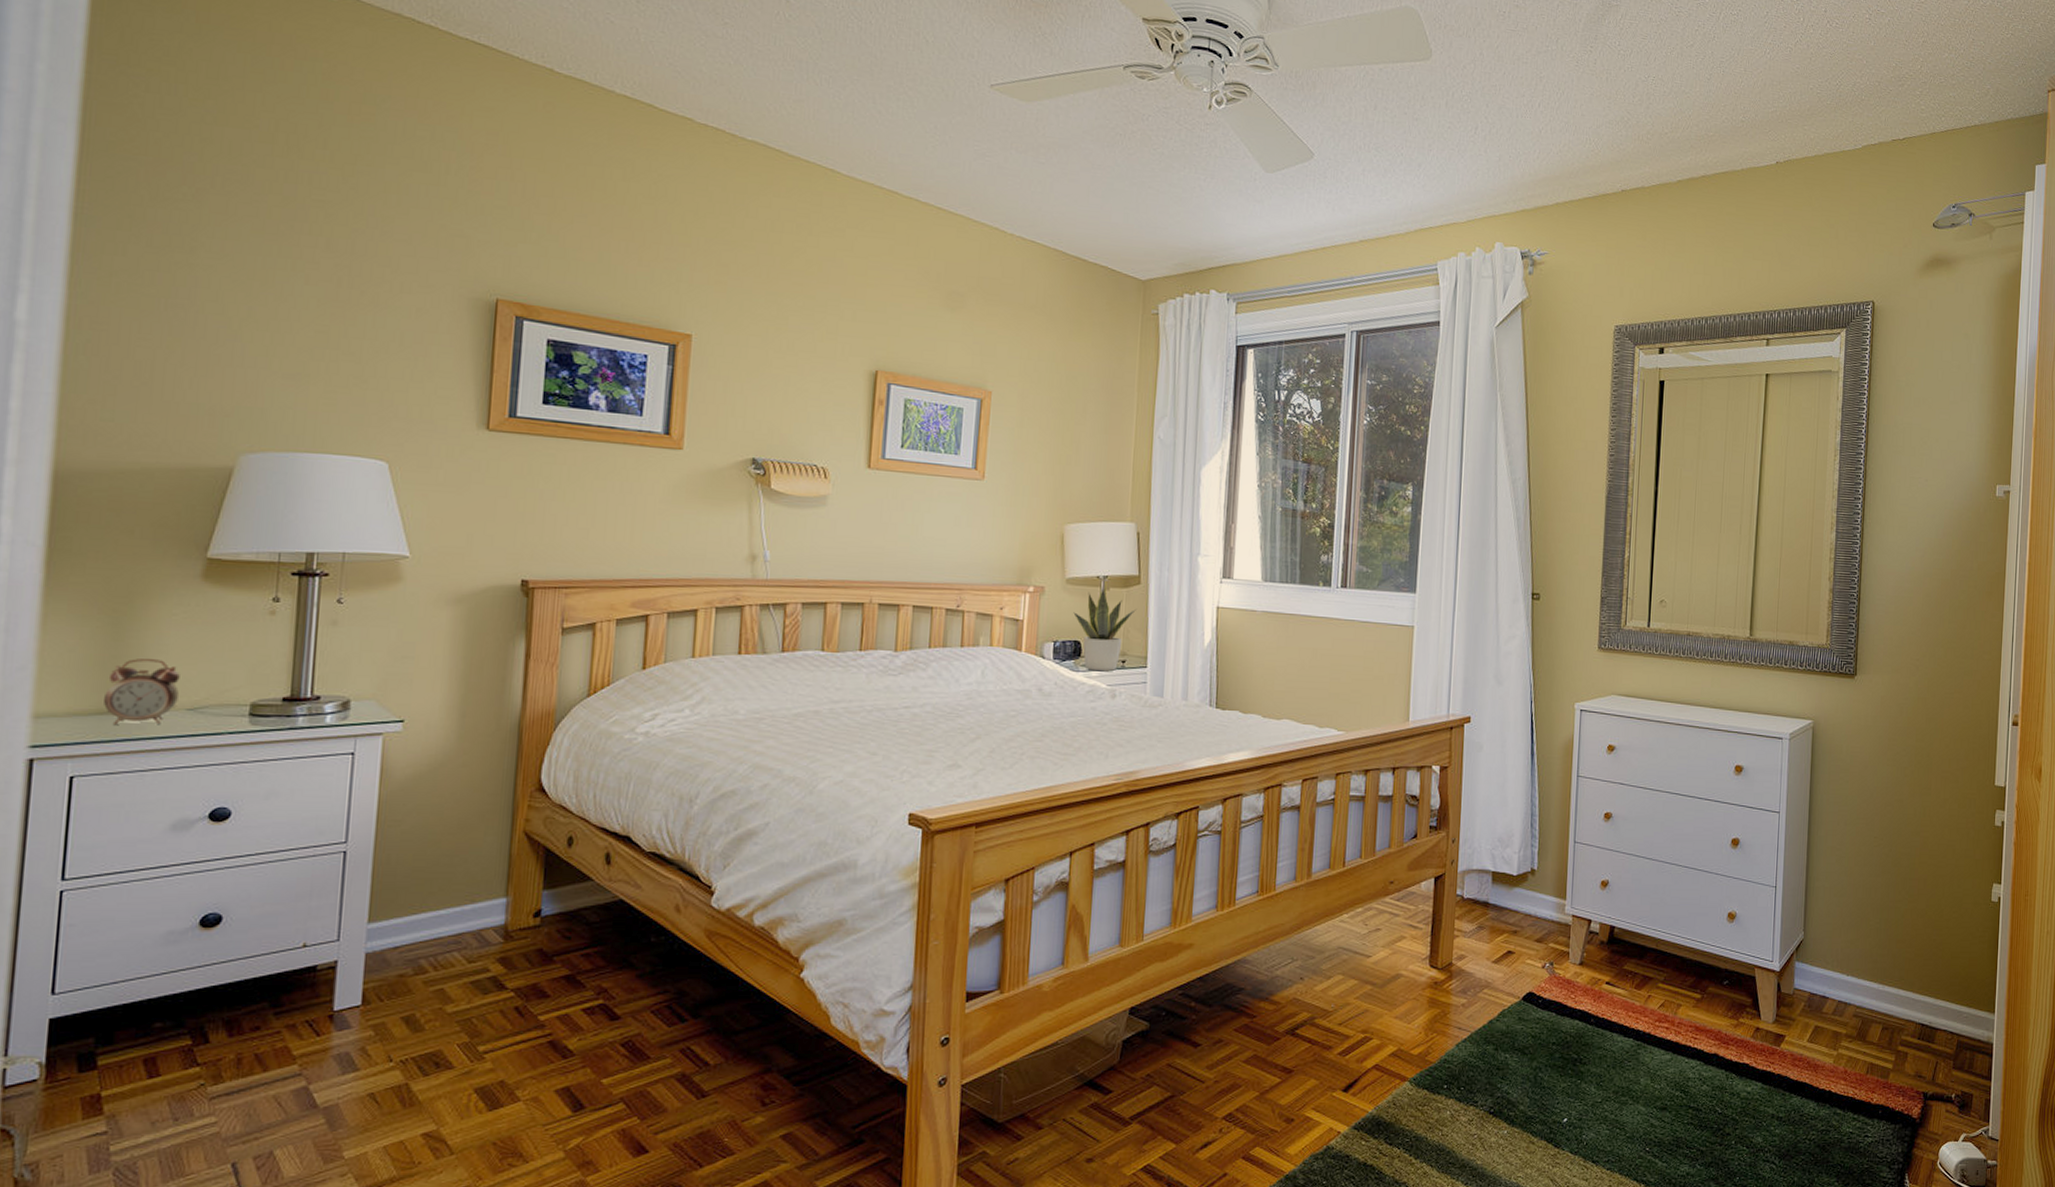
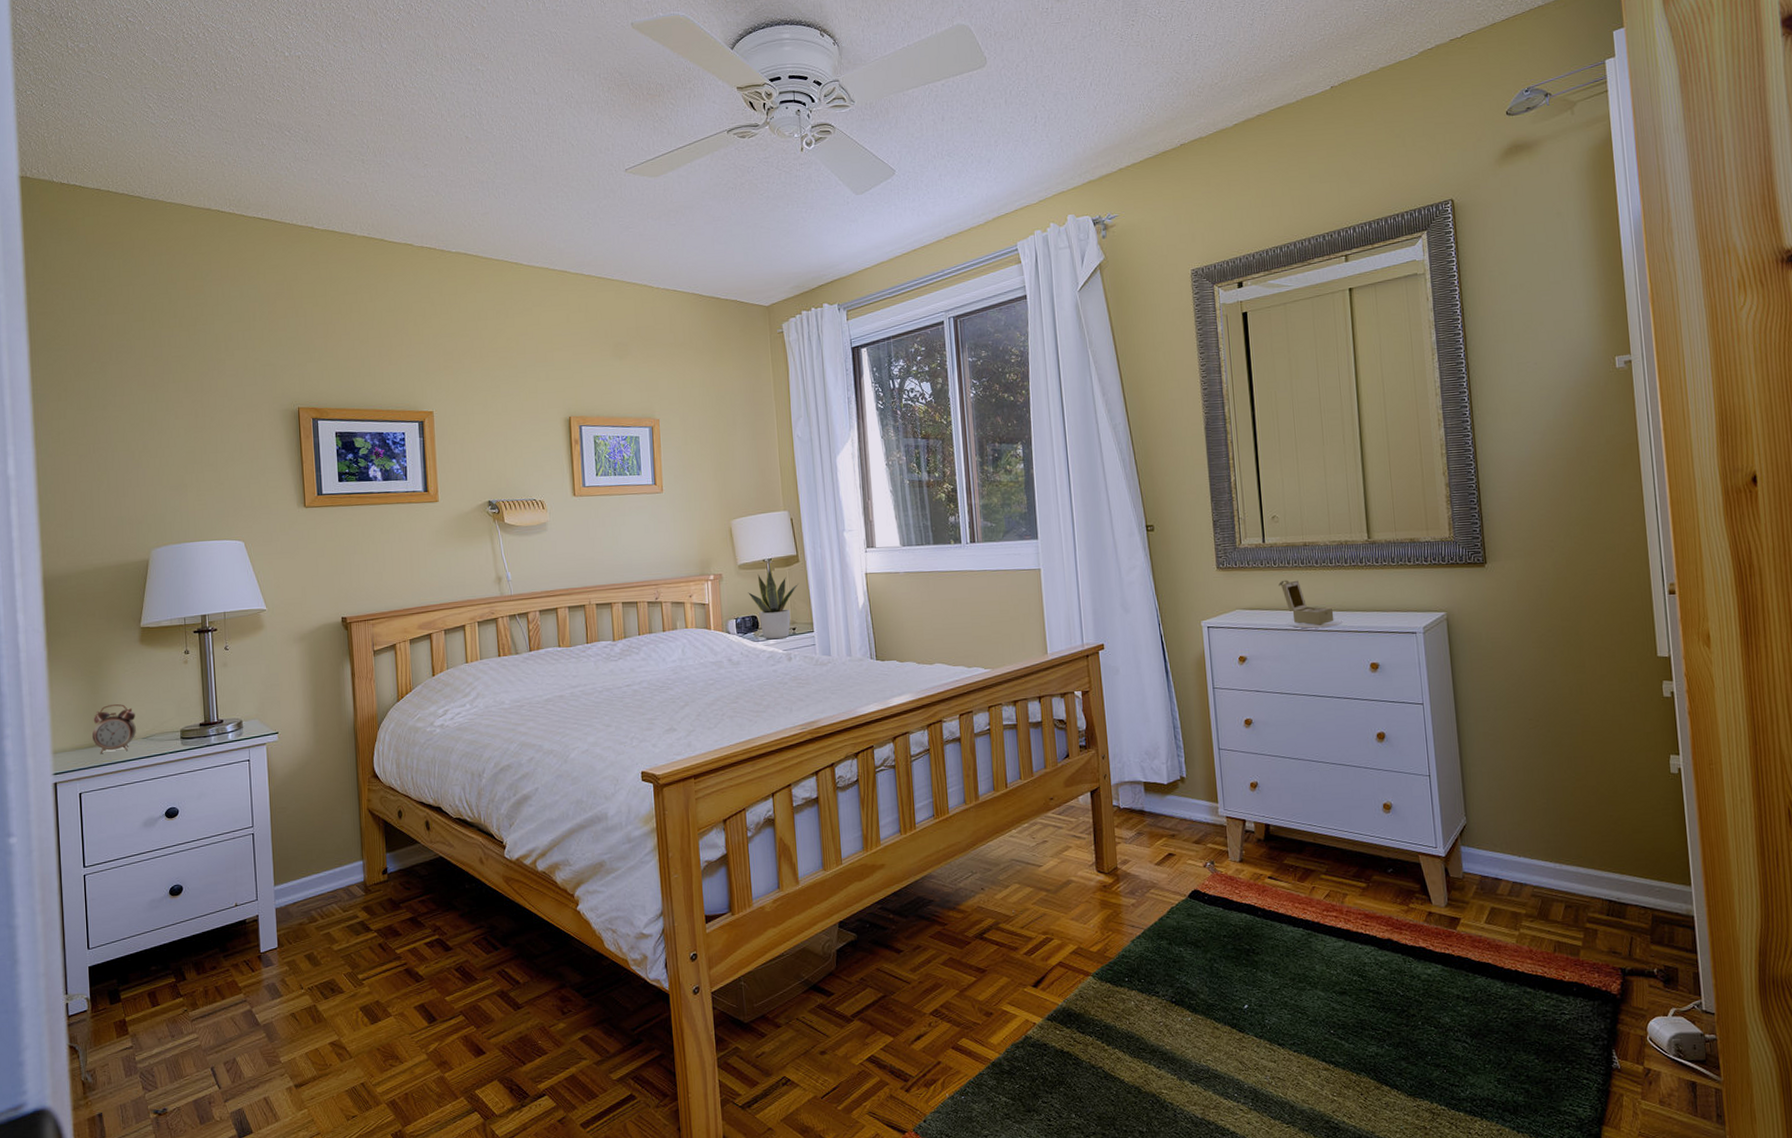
jewelry box: none [1657,669,1714,724] -> present [1279,579,1342,629]

